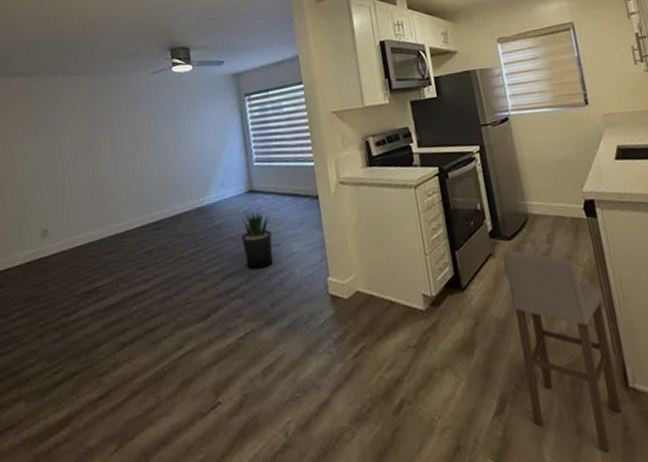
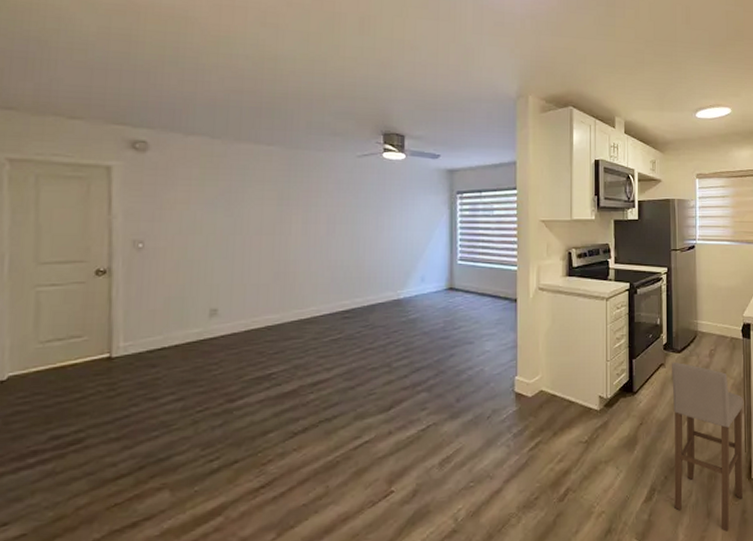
planter: present [241,209,273,270] -> none [436,306,466,366]

